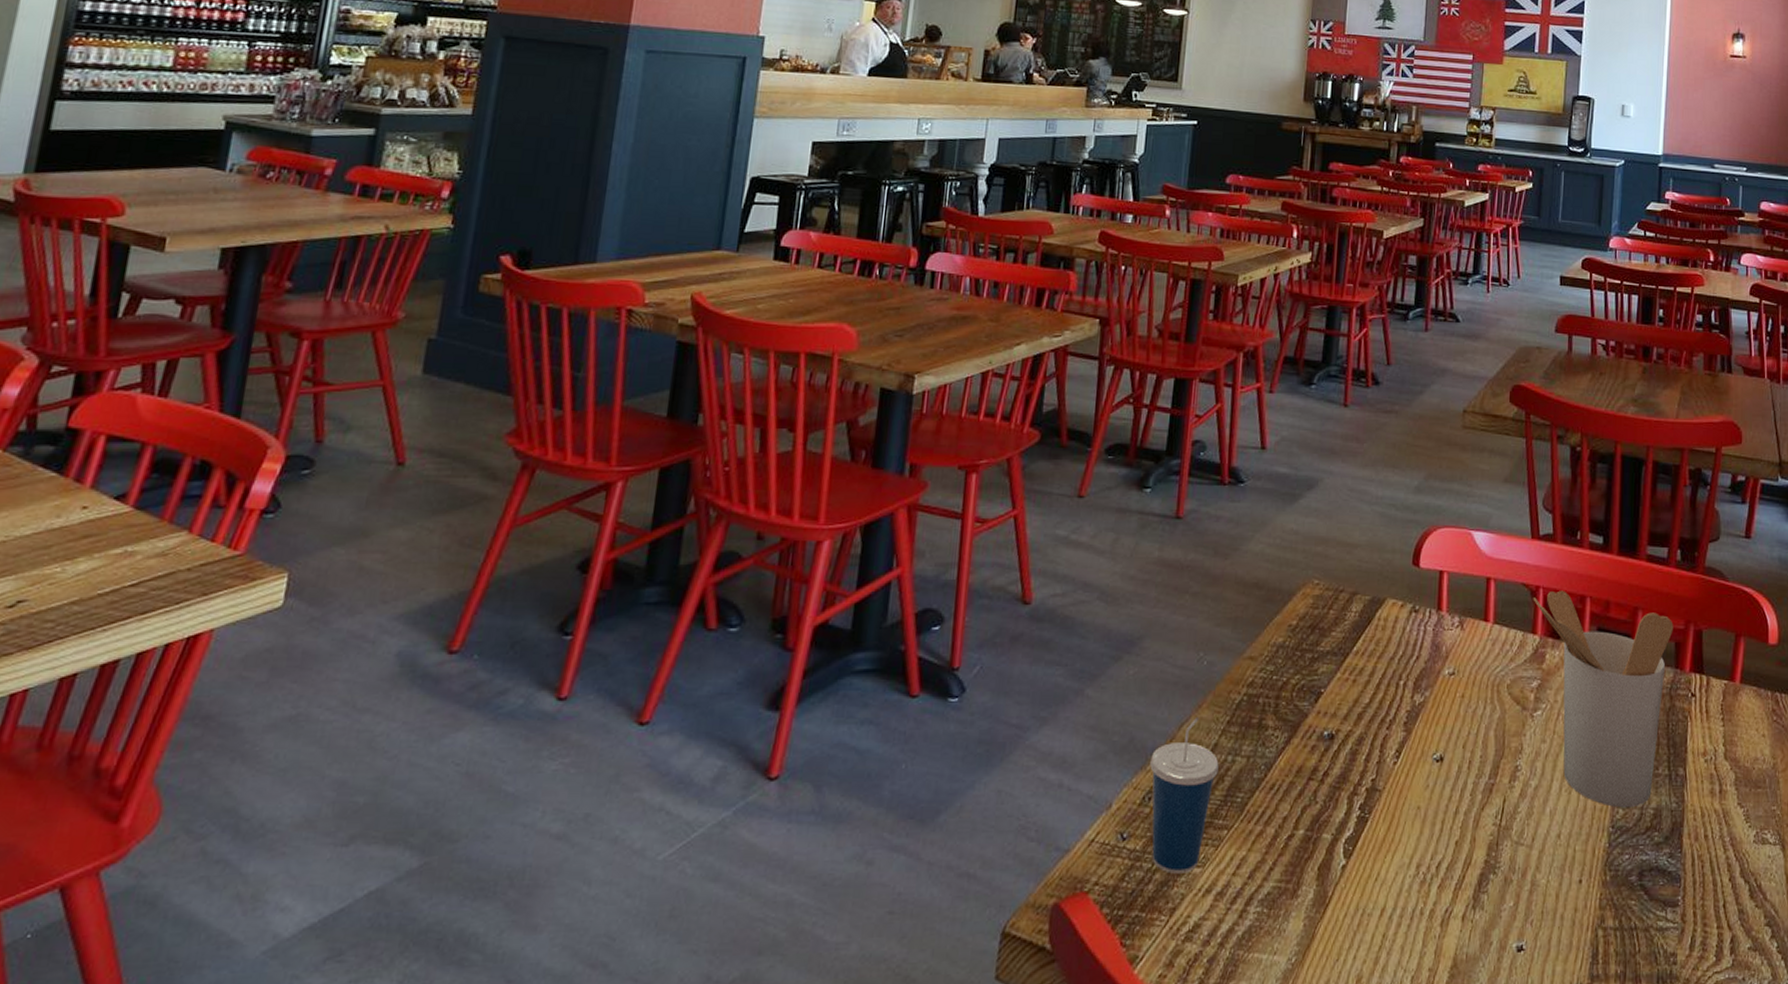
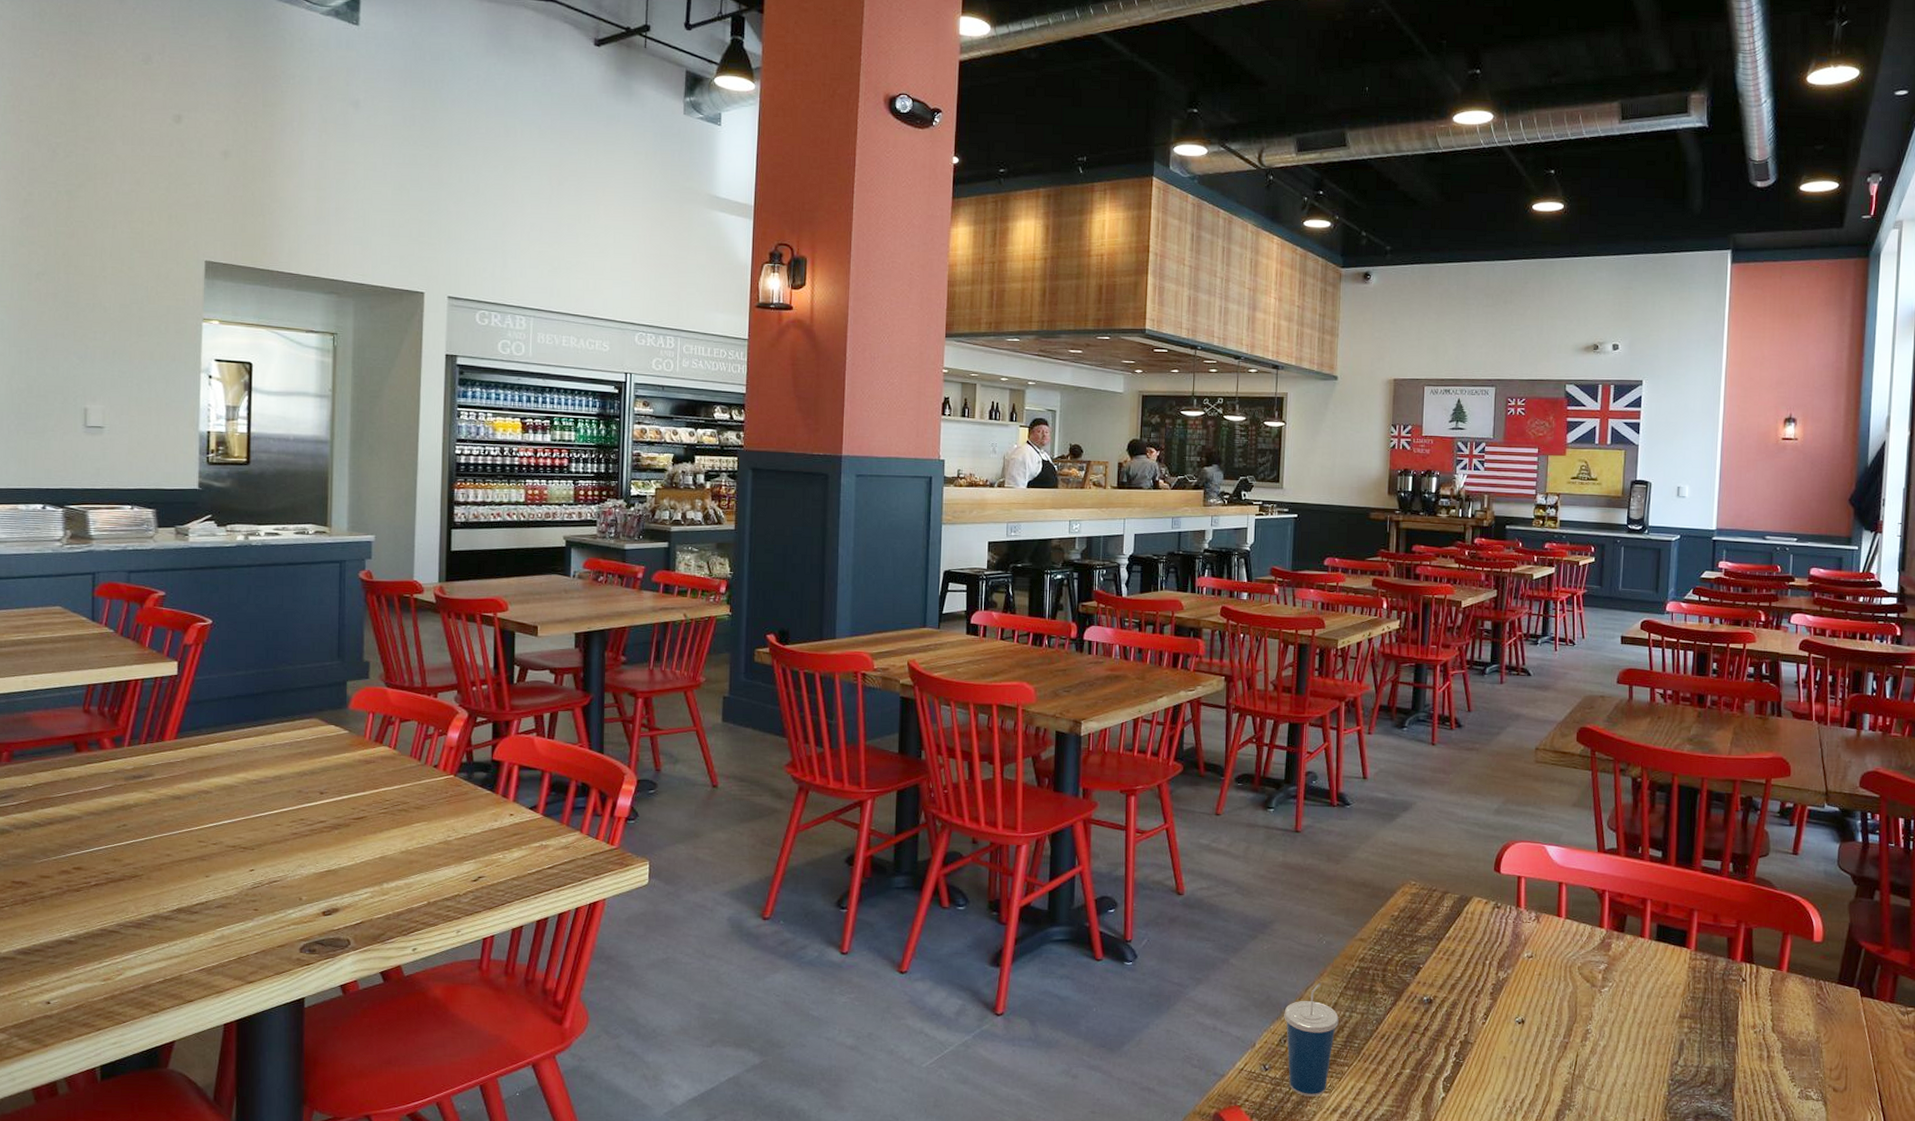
utensil holder: present [1533,590,1674,808] -> none [1600,894,1726,1066]

